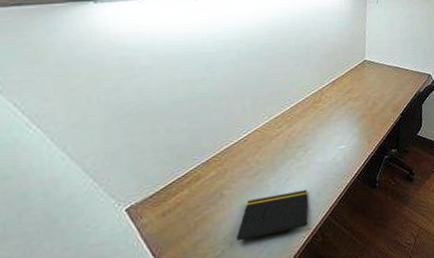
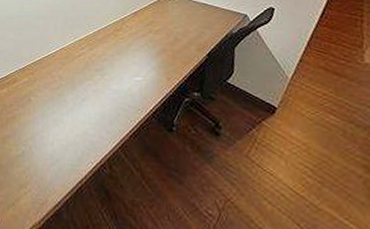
notepad: present [236,190,310,241] -> none [35,111,100,157]

